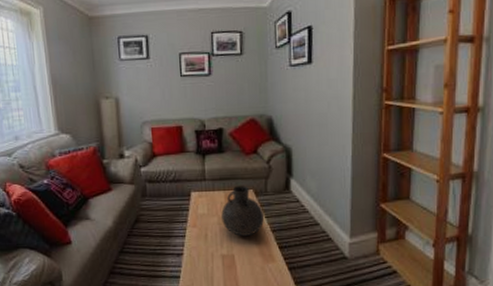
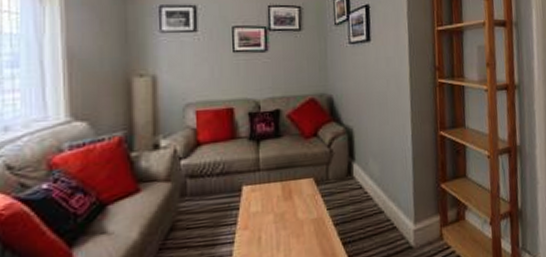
vase: present [221,185,265,237] -> none [278,173,327,236]

